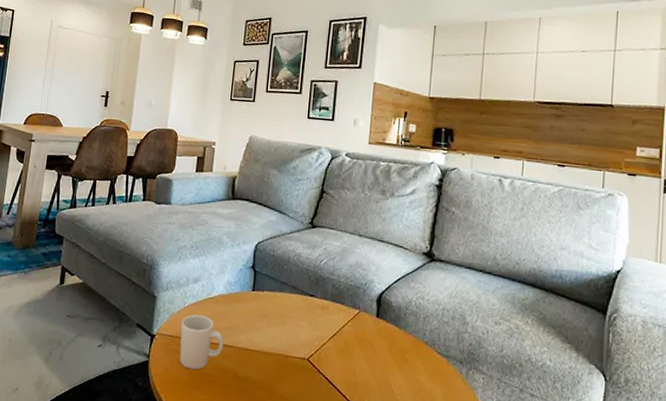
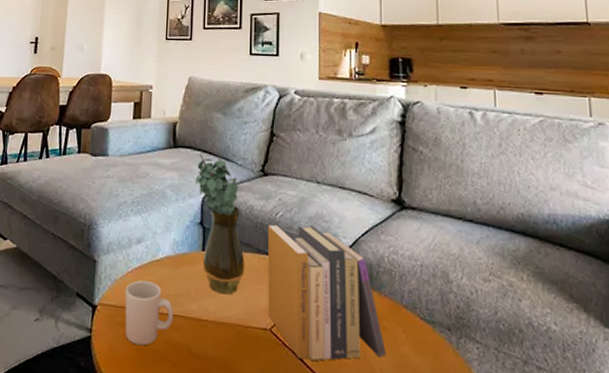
vase: none [250,205,290,329] -> present [195,153,245,295]
books: none [307,270,407,386] -> present [268,224,387,362]

